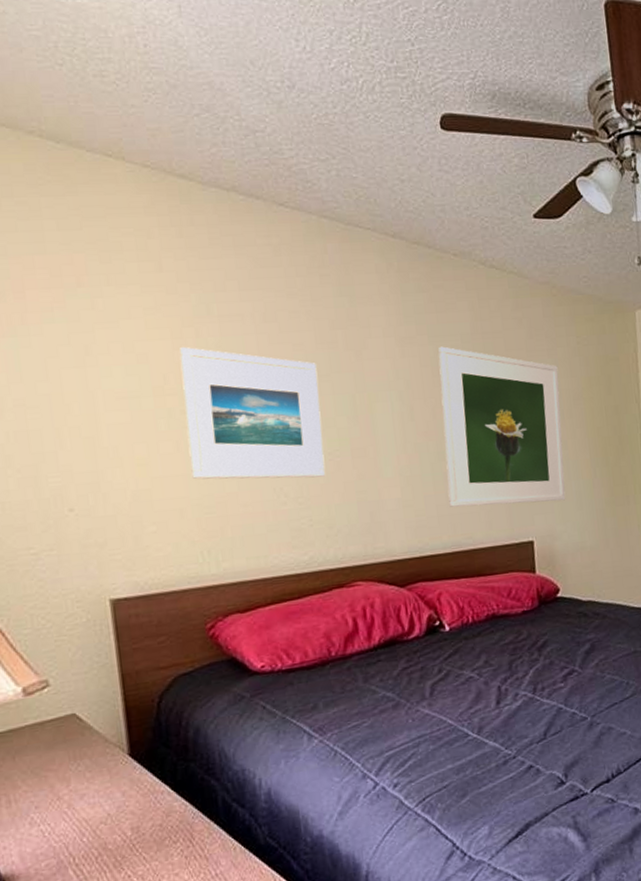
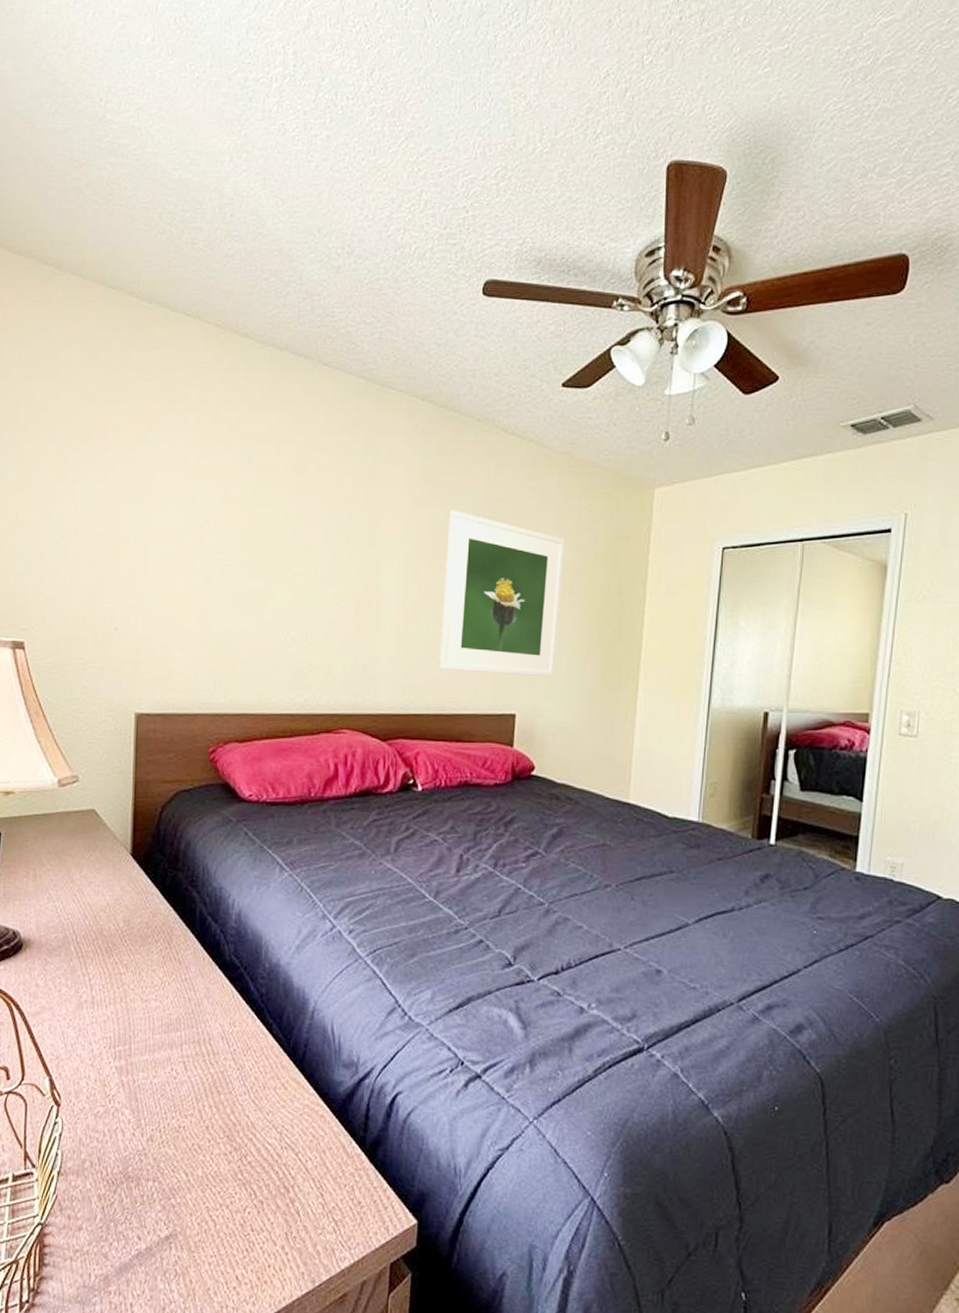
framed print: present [179,347,326,480] -> none [216,492,336,625]

